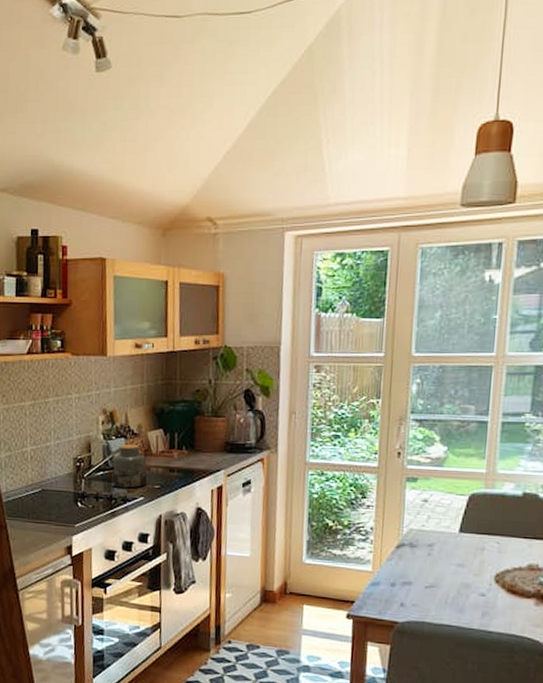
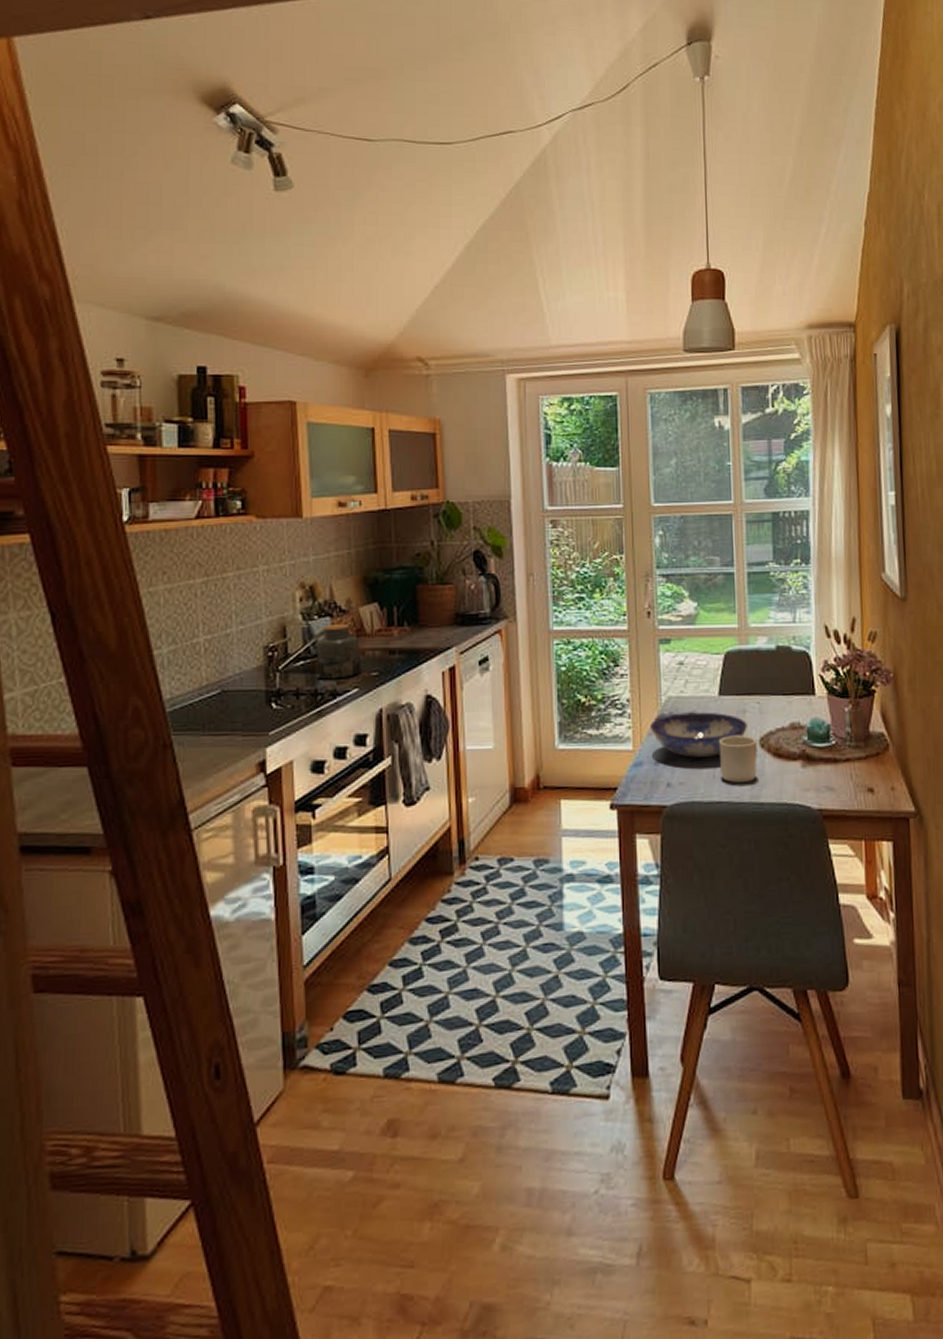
ceramic bowl: none [390,544,484,586] -> present [650,712,747,758]
mug: none [452,569,492,612] -> present [718,735,758,784]

